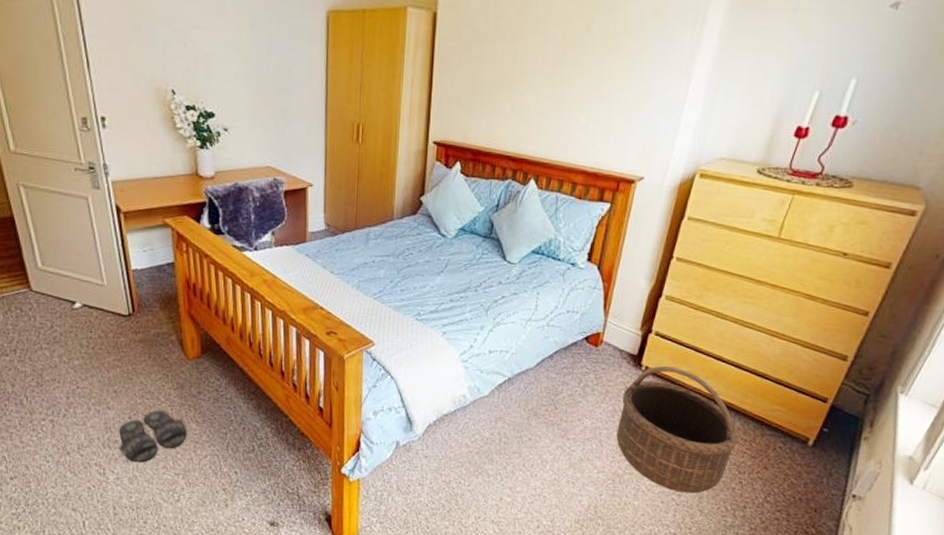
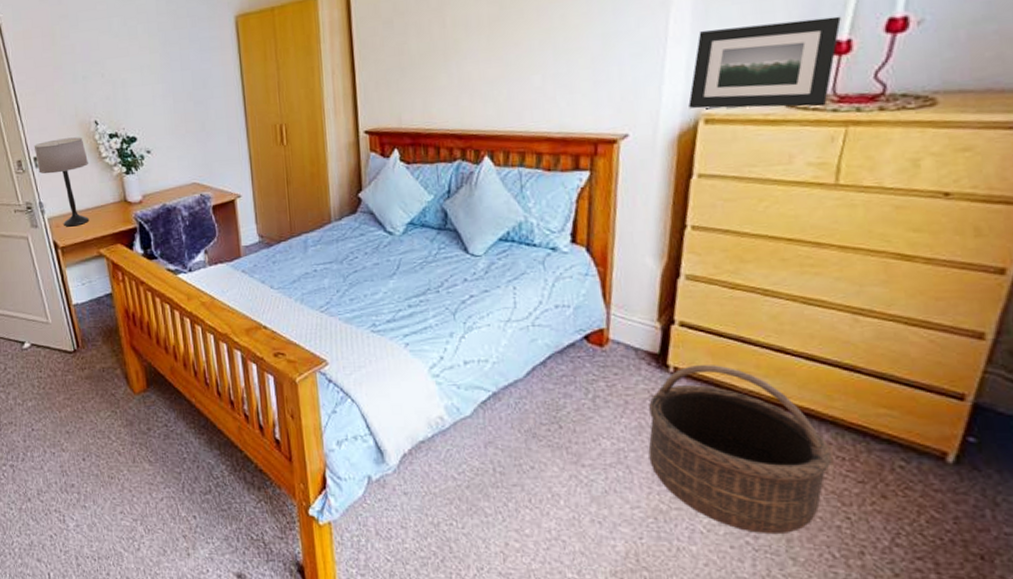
table lamp: none [102,102,161,193] -> present [34,137,90,227]
slippers: present [119,410,187,463] -> none [74,451,141,508]
picture frame: none [691,102,805,177] -> present [688,16,841,109]

